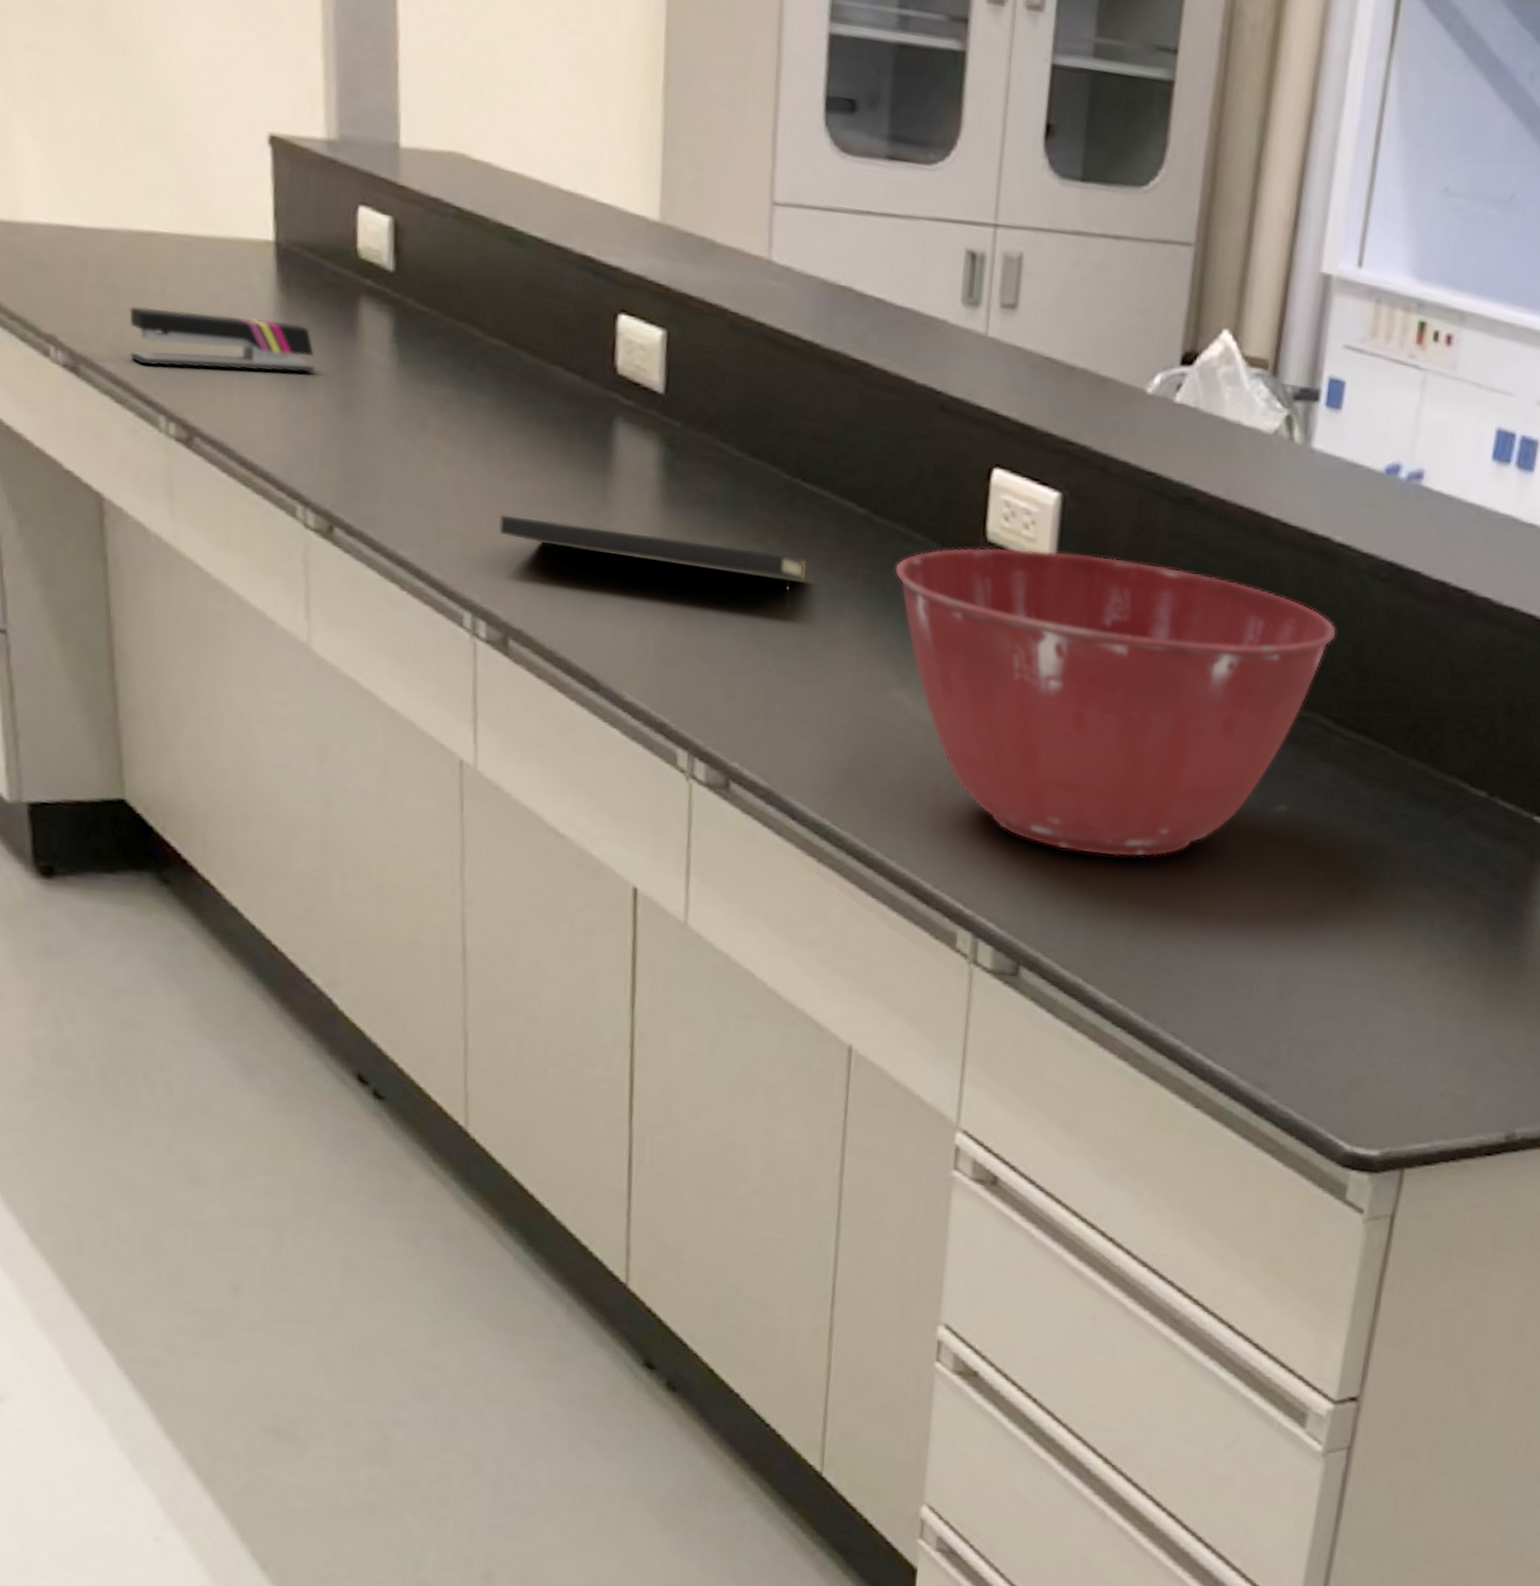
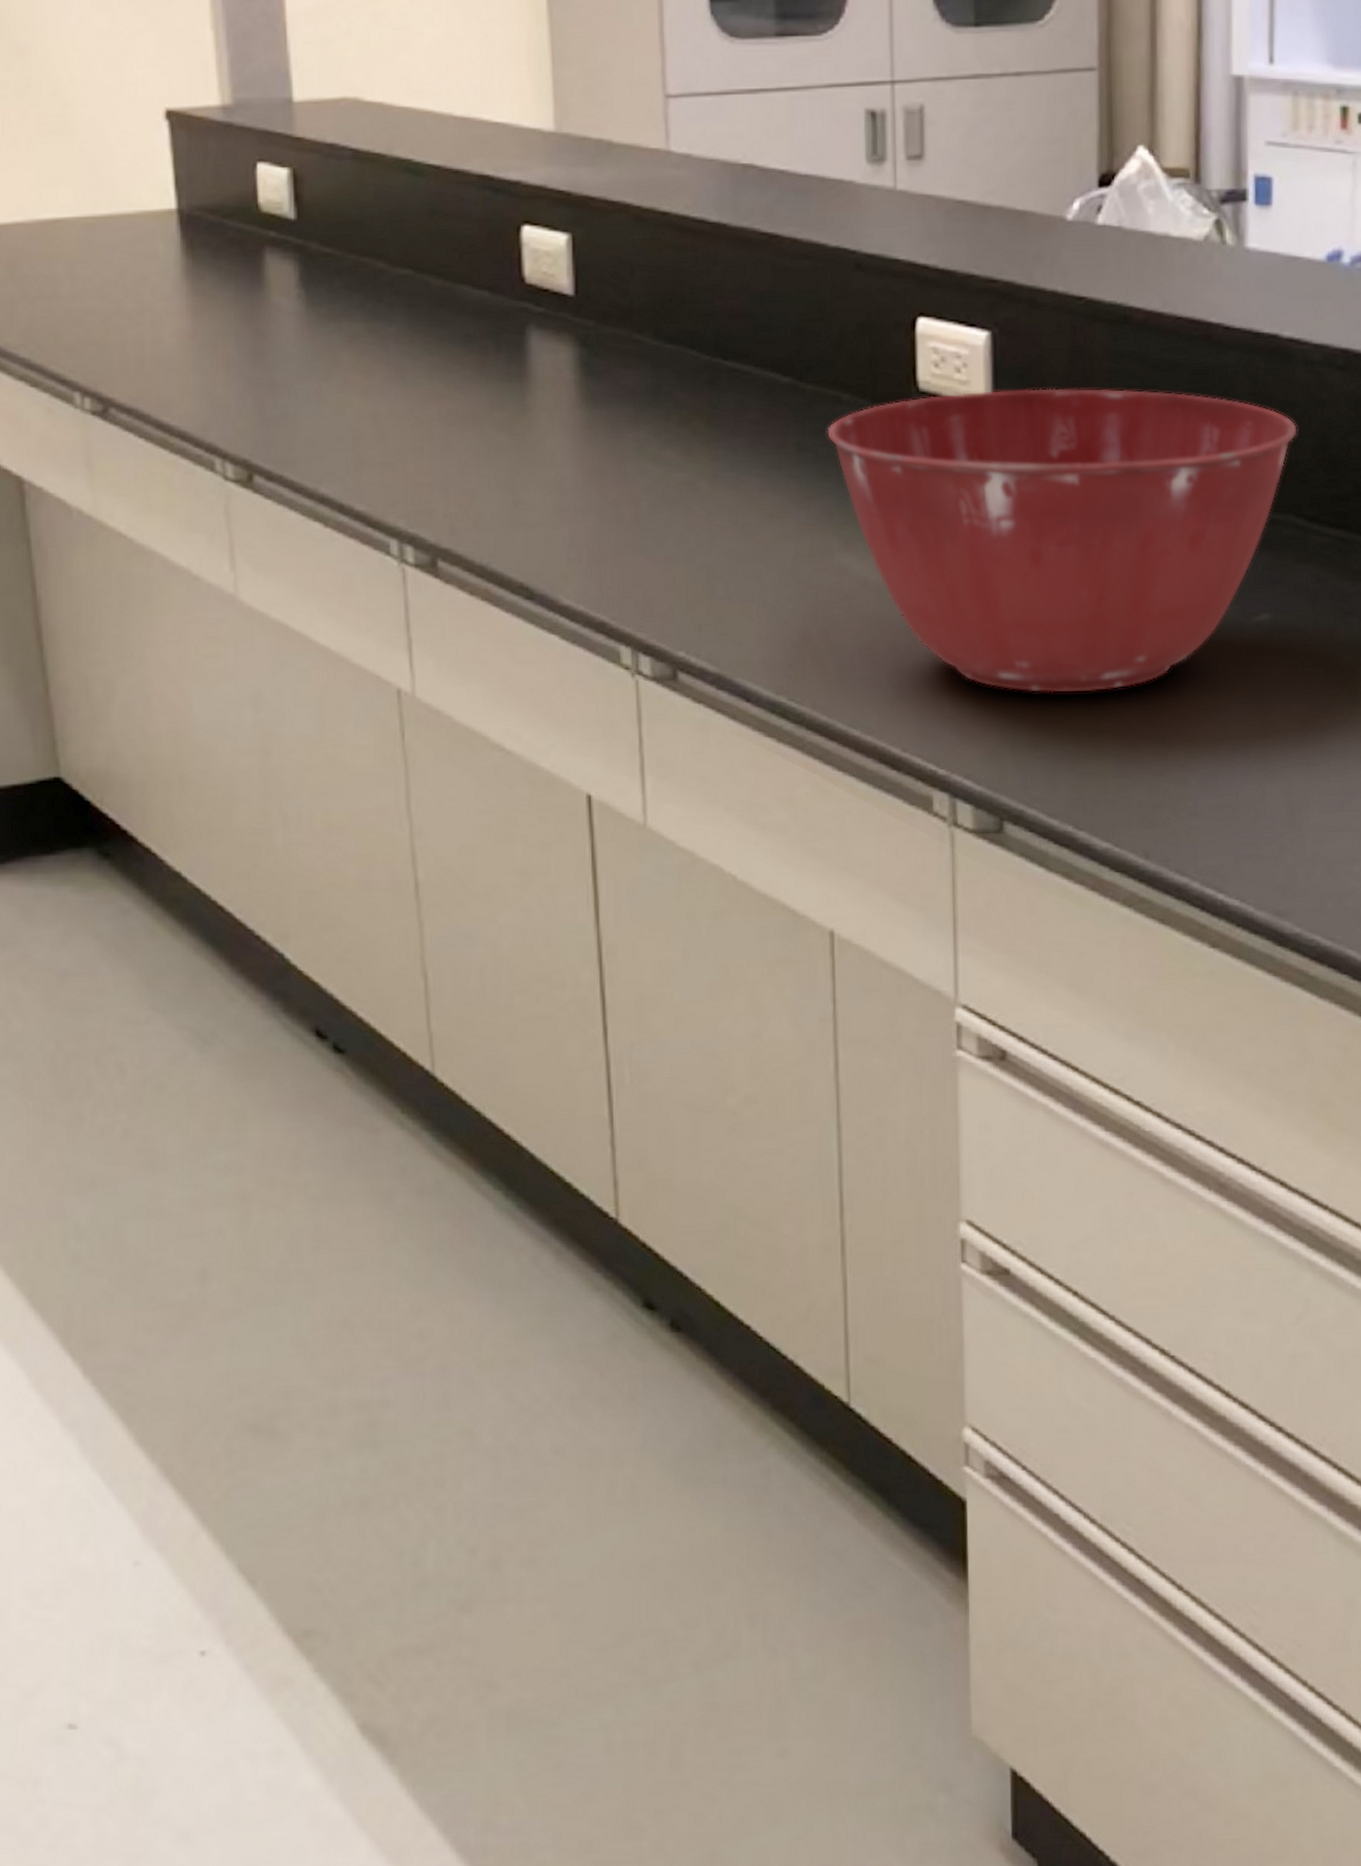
stapler: present [129,306,314,373] -> none [40,284,224,346]
notepad: present [499,515,807,614] -> none [418,434,735,493]

